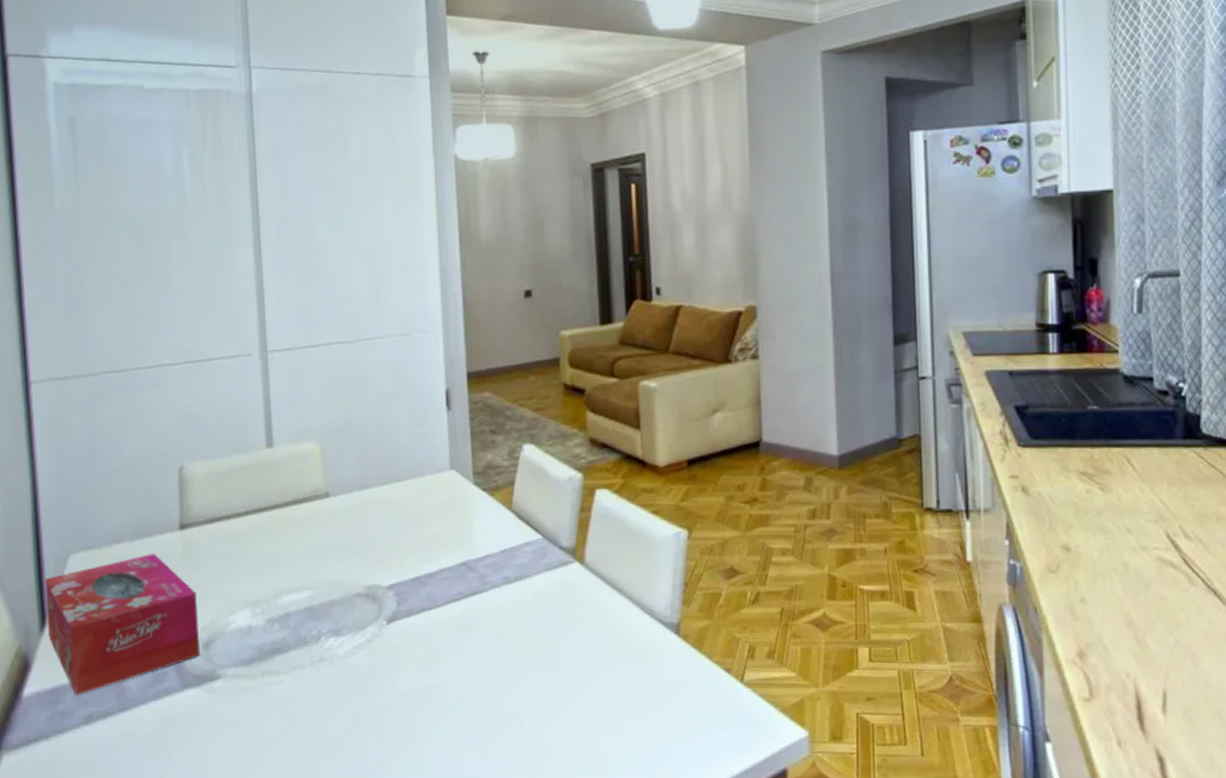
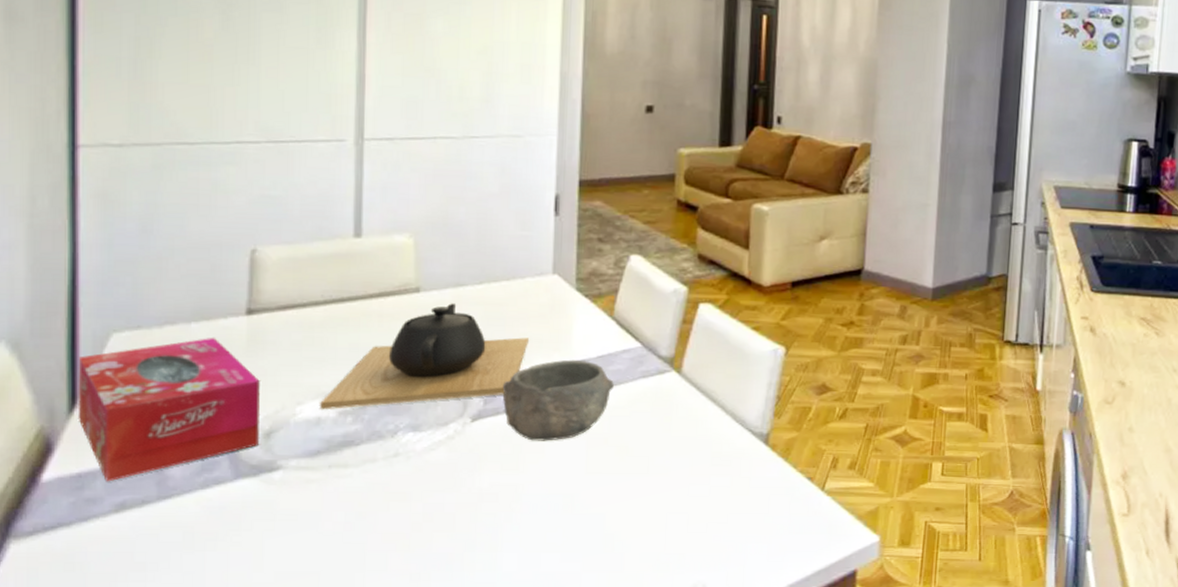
teapot: none [250,506,434,619] -> present [320,303,529,410]
bowl: none [413,555,519,641] -> present [502,359,614,441]

